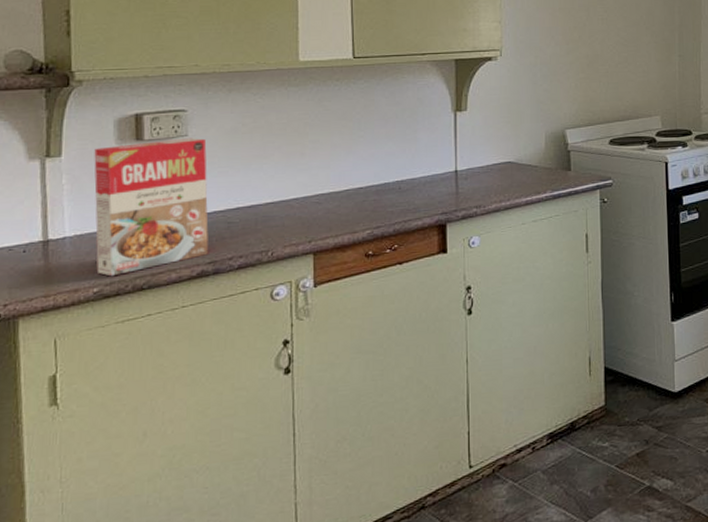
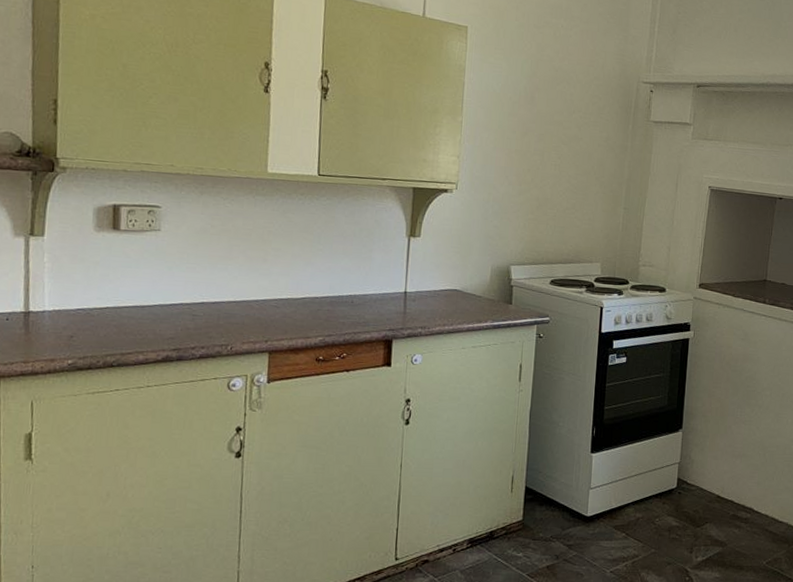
cereal box: present [94,137,209,277] -> none [71,232,178,352]

